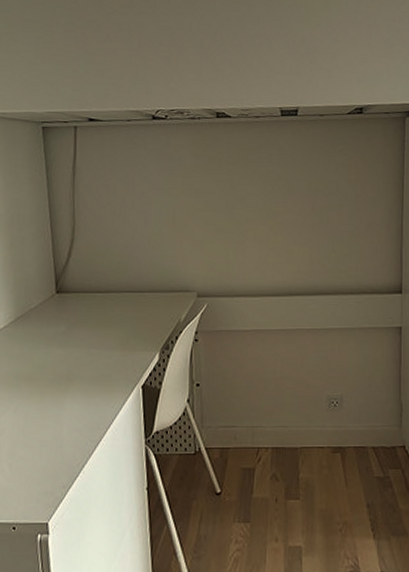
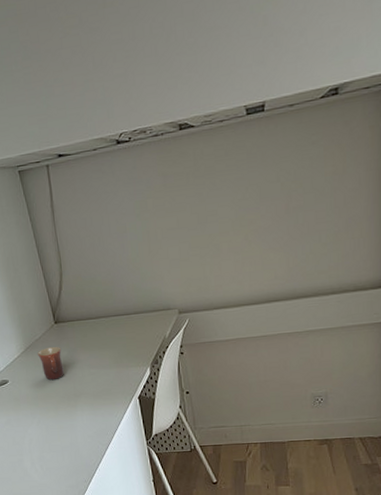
mug: none [29,319,60,358] -> present [38,346,64,380]

